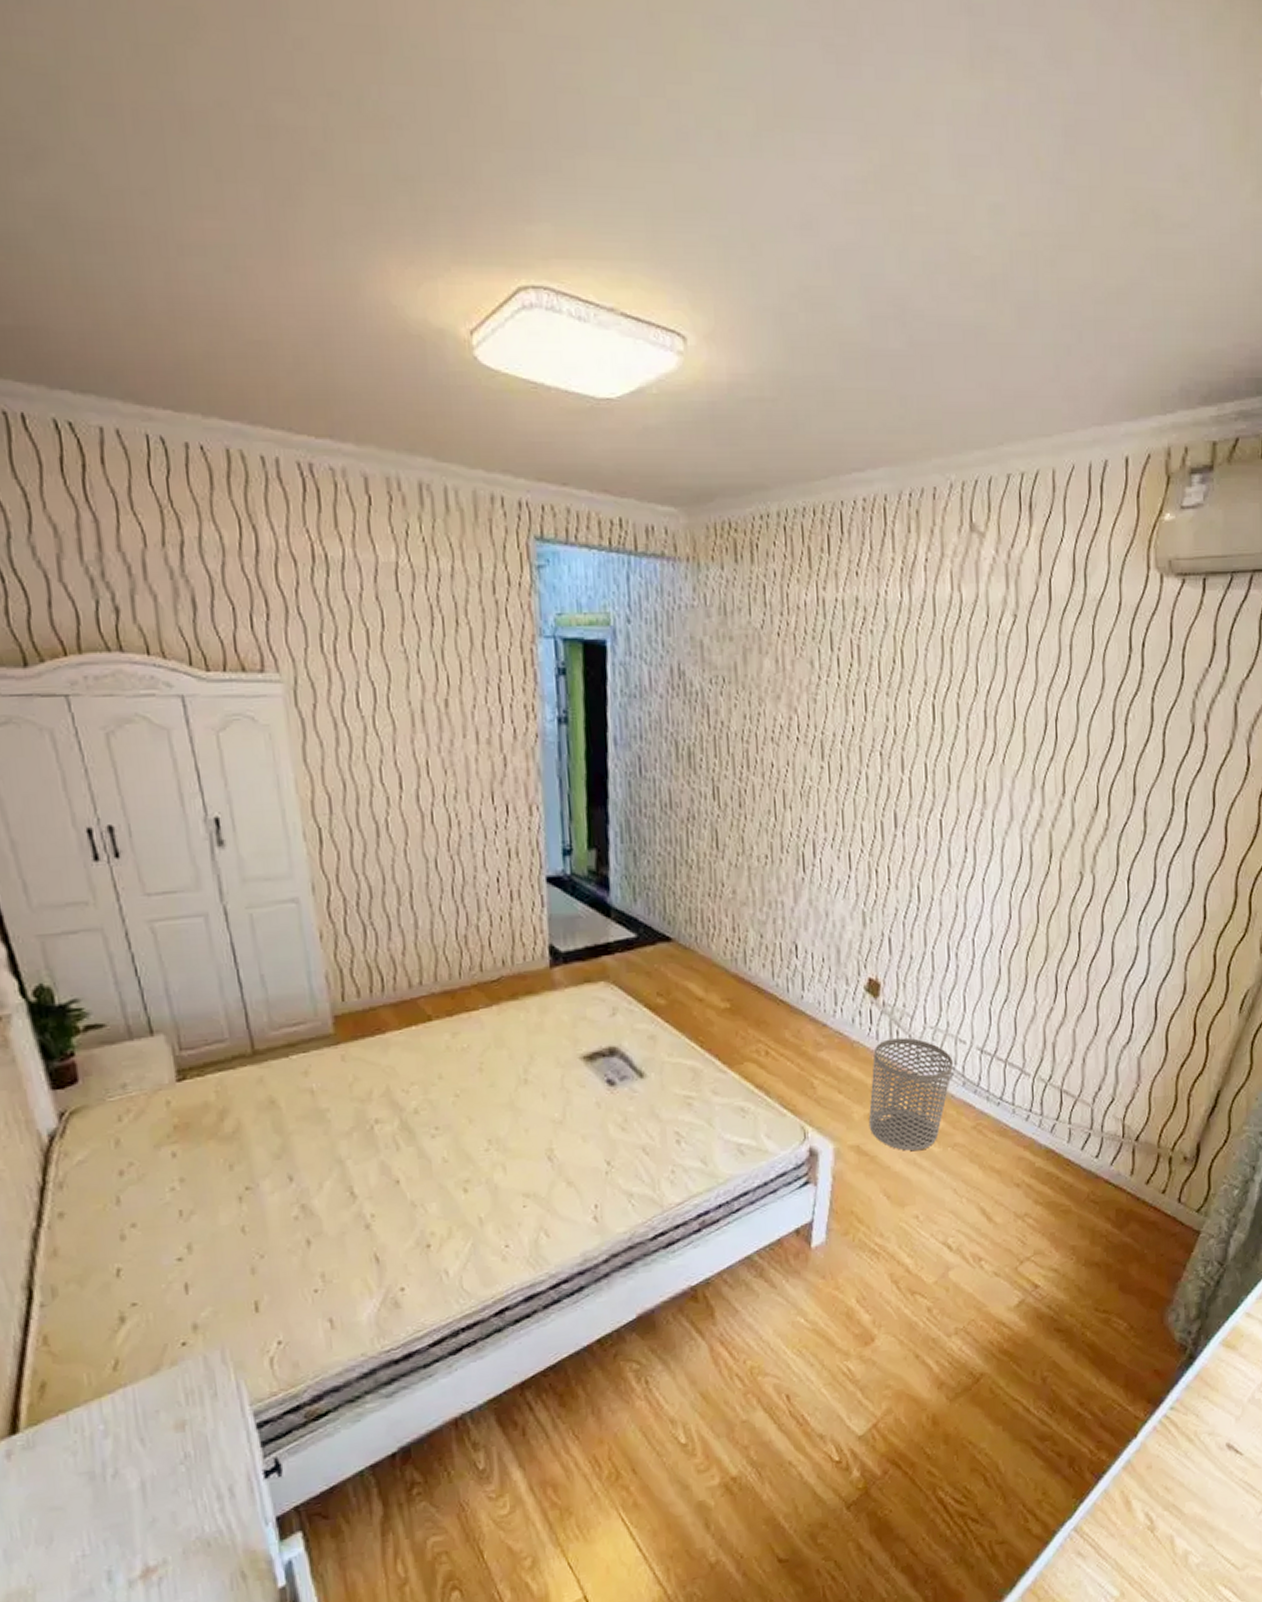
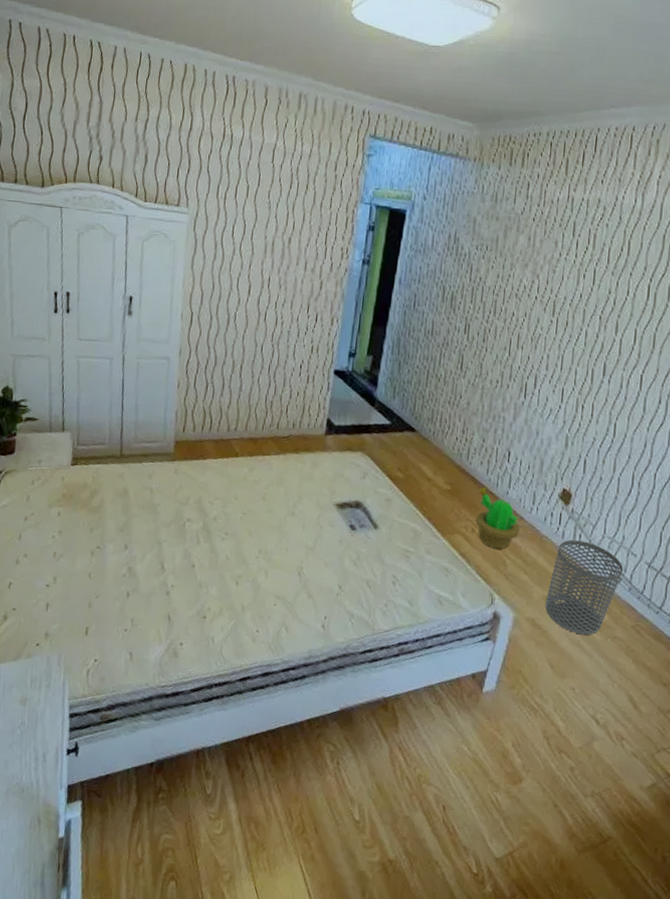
decorative plant: none [763,996,825,1070] -> present [476,488,520,549]

